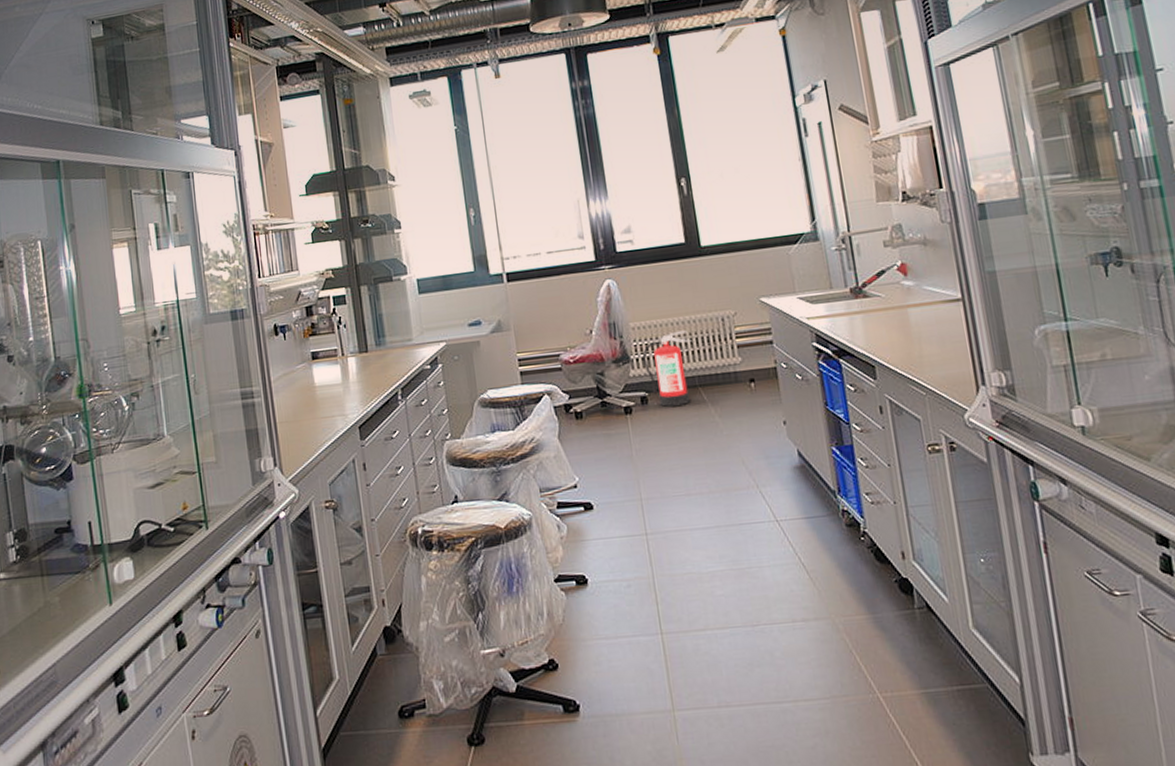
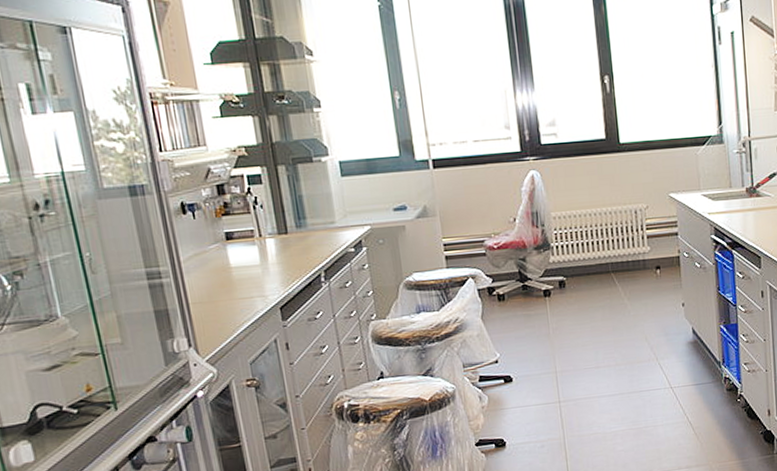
fire extinguisher: present [642,330,692,407] -> none [562,221,607,290]

